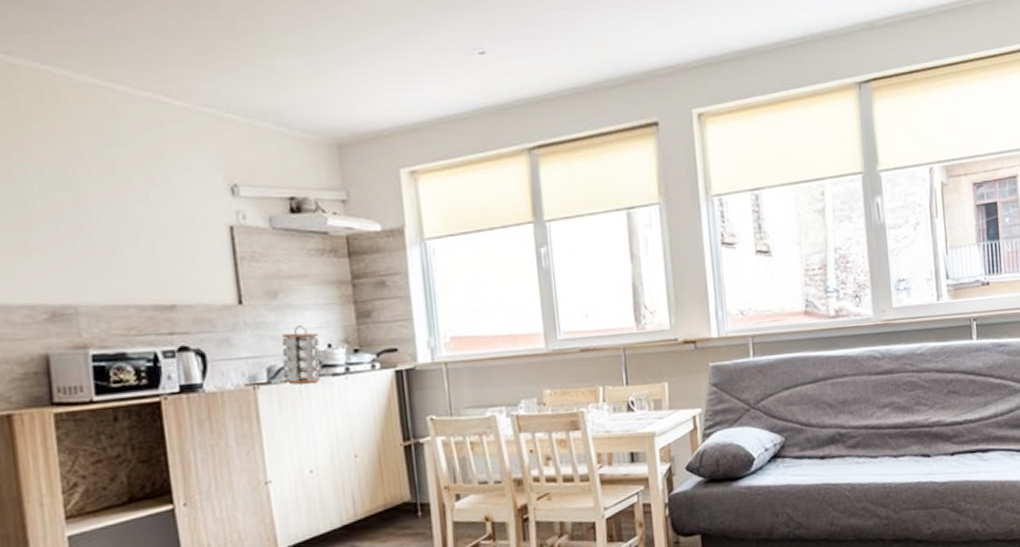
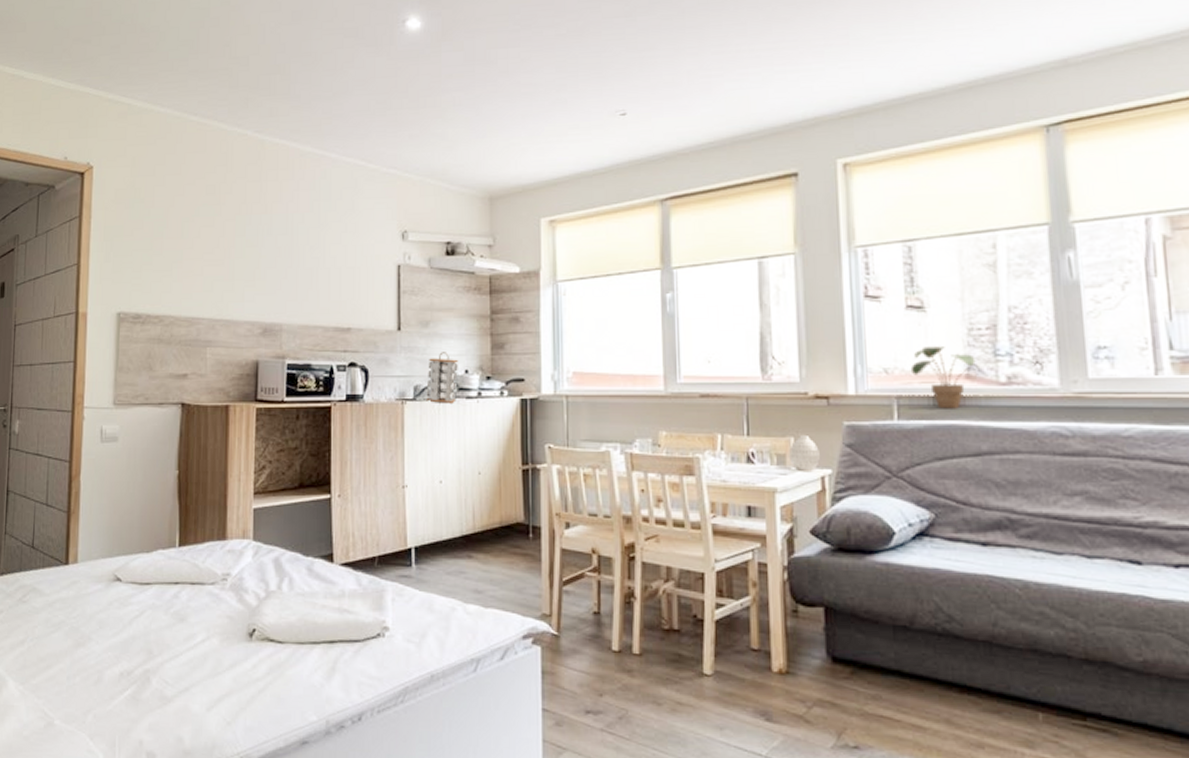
vase: none [664,378,691,415] -> present [789,434,820,473]
potted plant: none [761,287,812,344] -> present [910,346,976,409]

